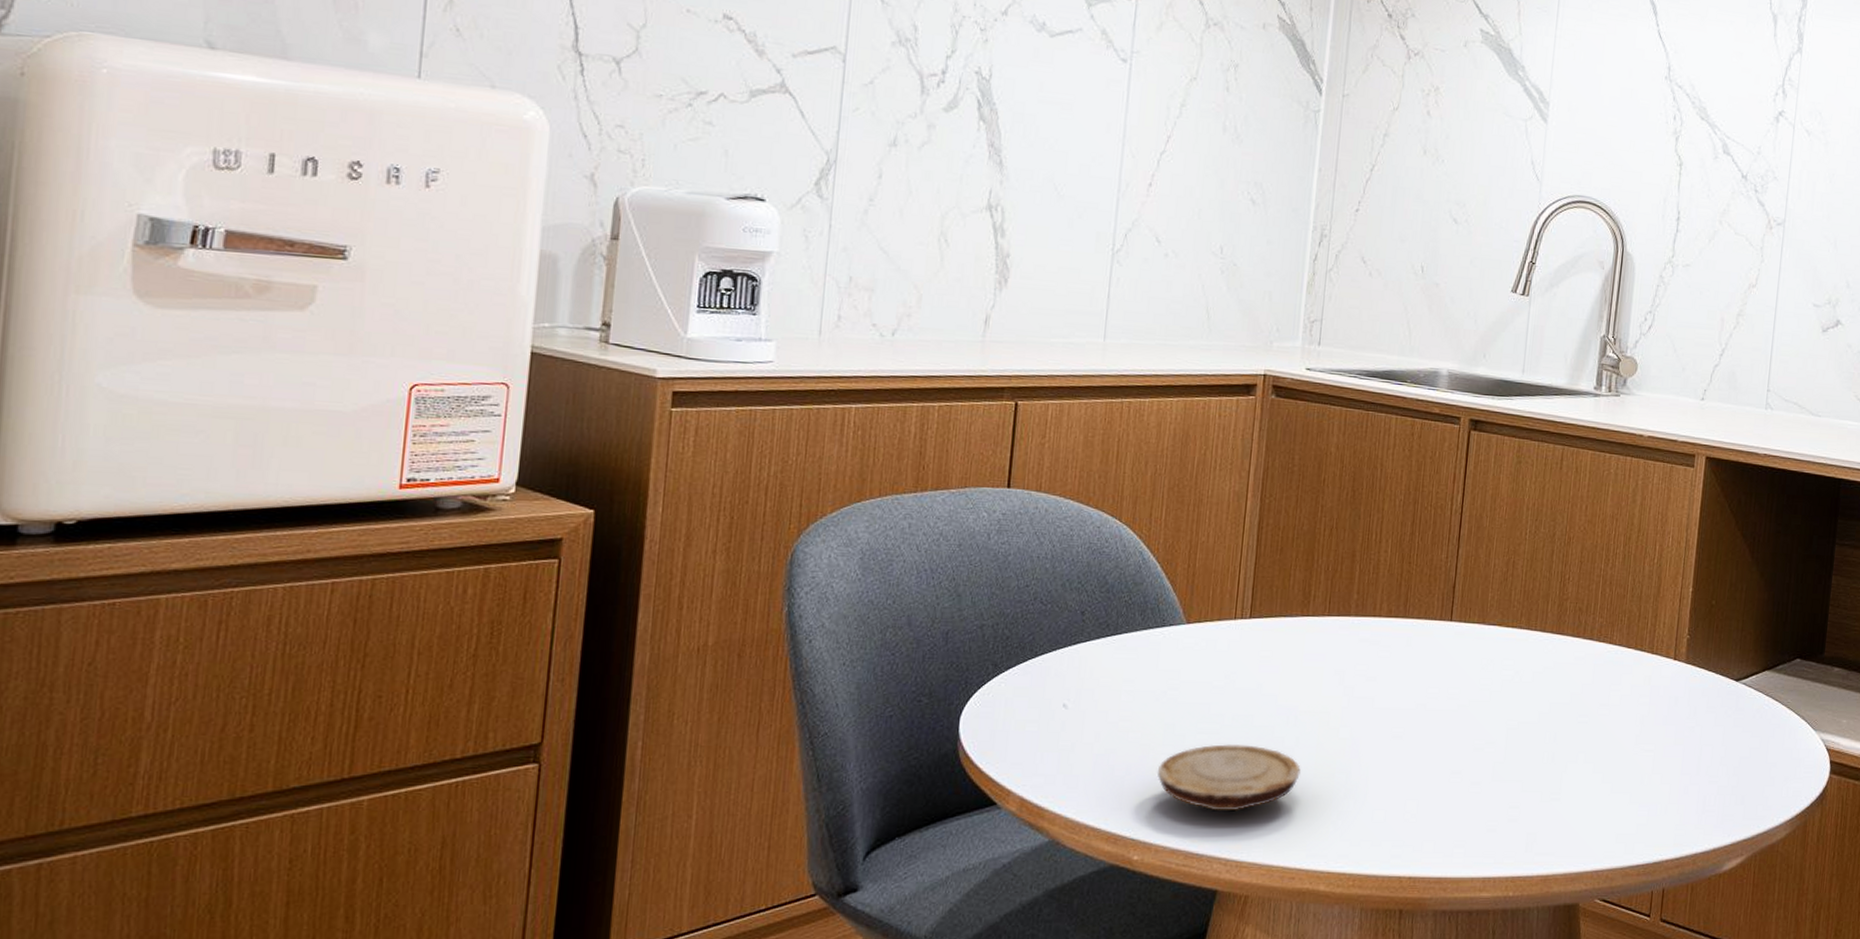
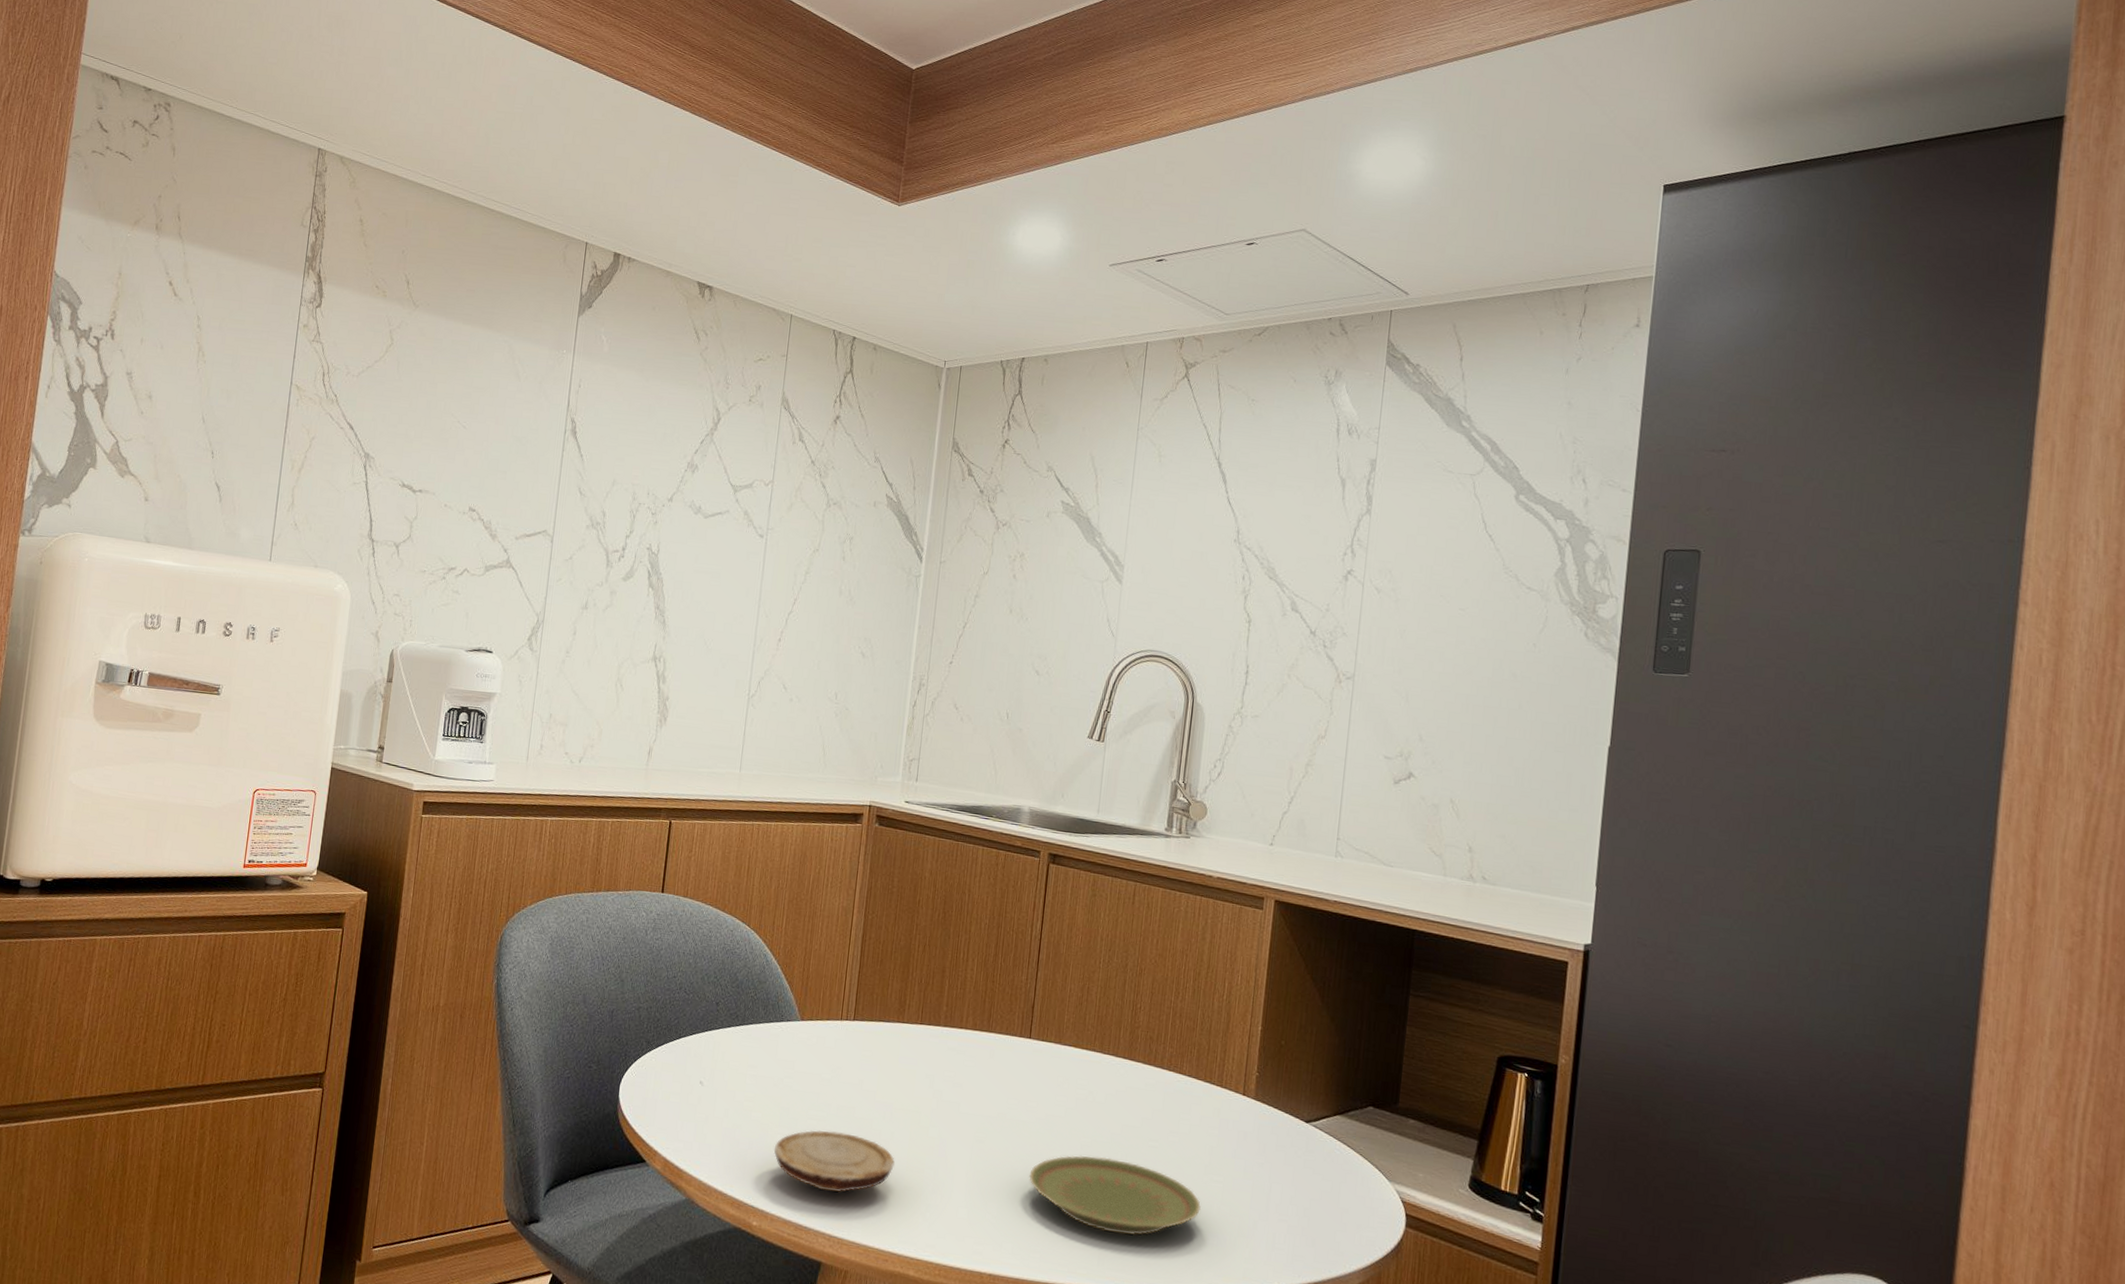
plate: none [1451,738,1632,817] -> present [1029,1155,1201,1235]

